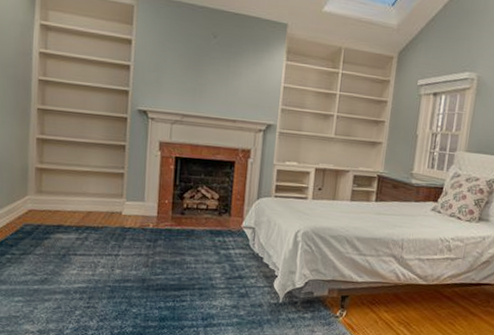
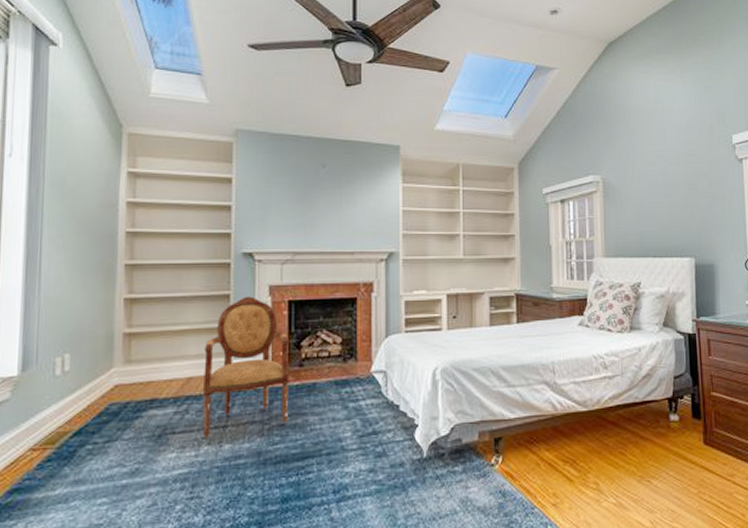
armchair: none [98,149,173,263] -> present [202,296,290,439]

